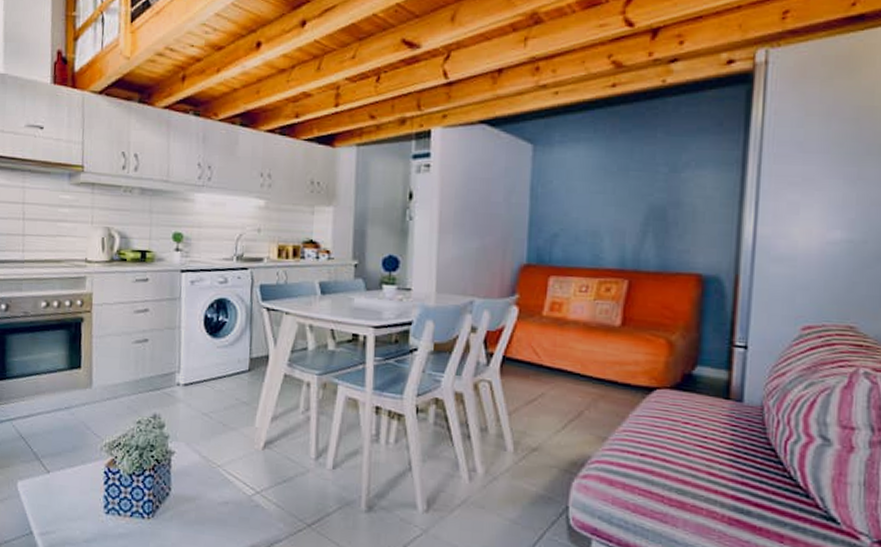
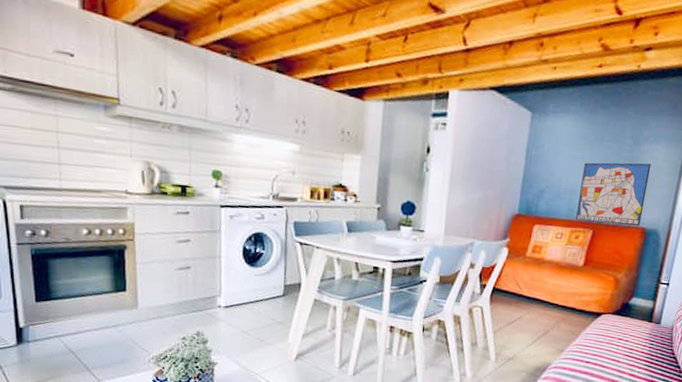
wall art: none [603,193,698,272] -> present [576,162,652,226]

